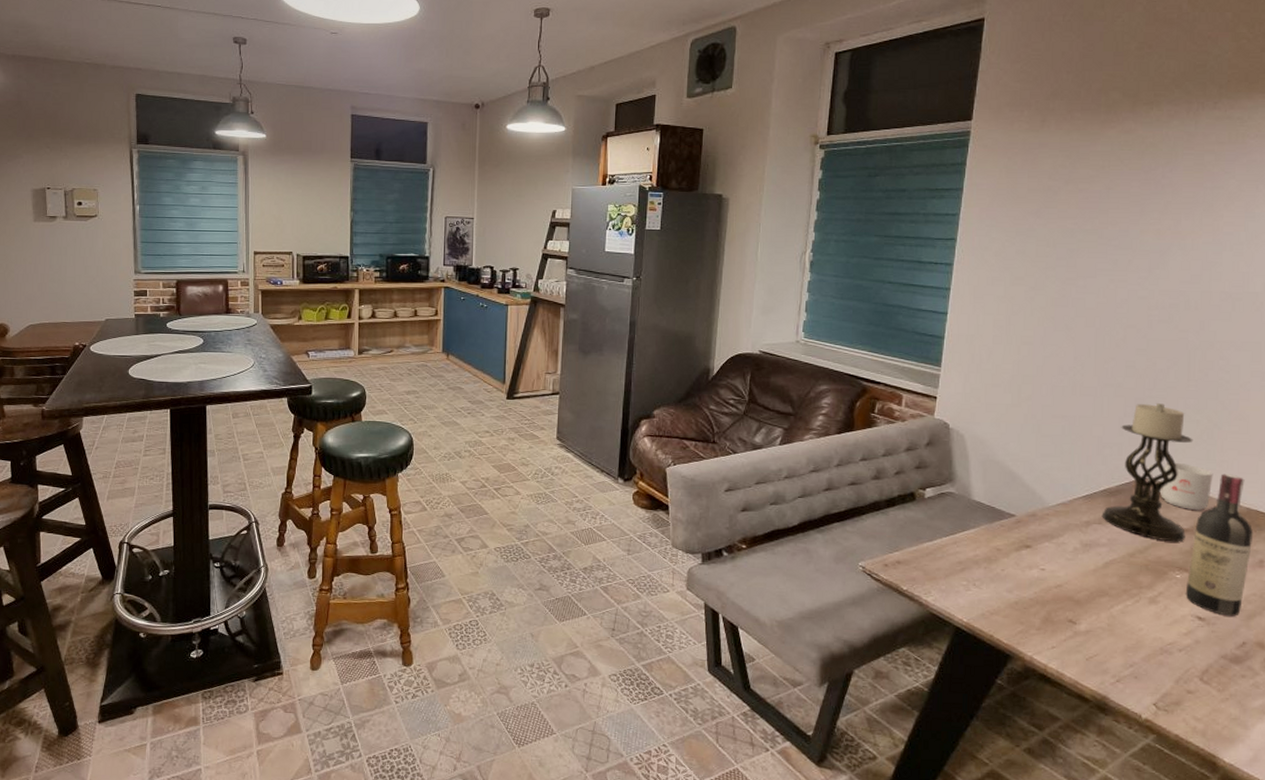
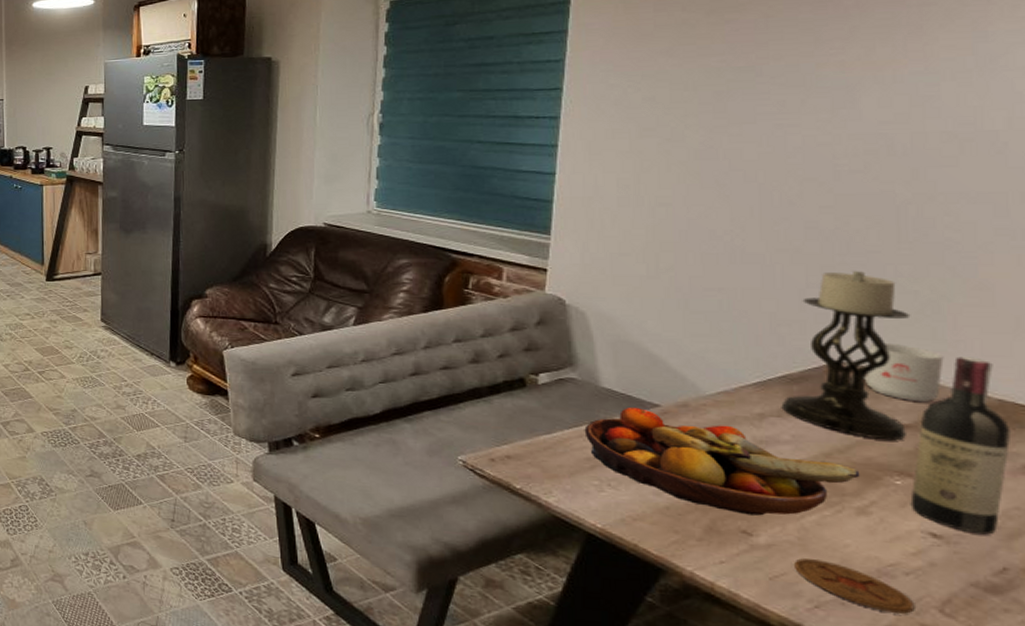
fruit bowl: none [958,518,1153,607] -> present [584,408,860,516]
coaster: none [1104,641,1184,683] -> present [794,558,915,614]

